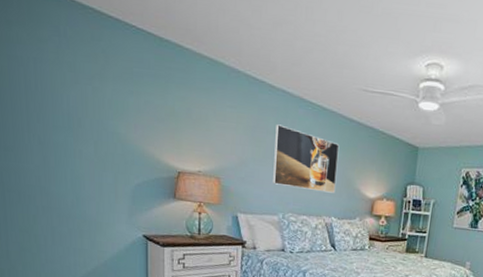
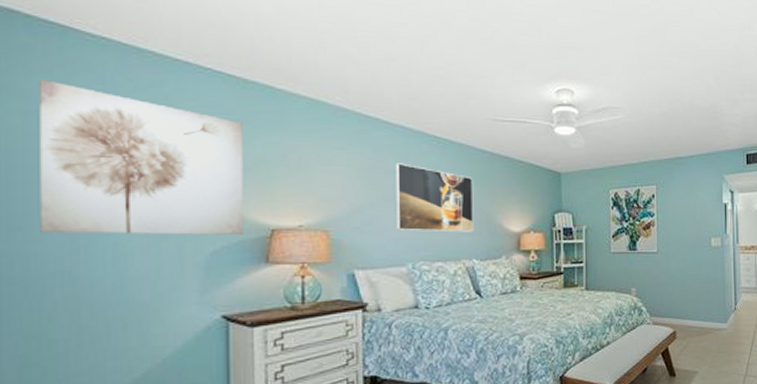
wall art: none [17,29,158,174] -> present [39,79,244,236]

